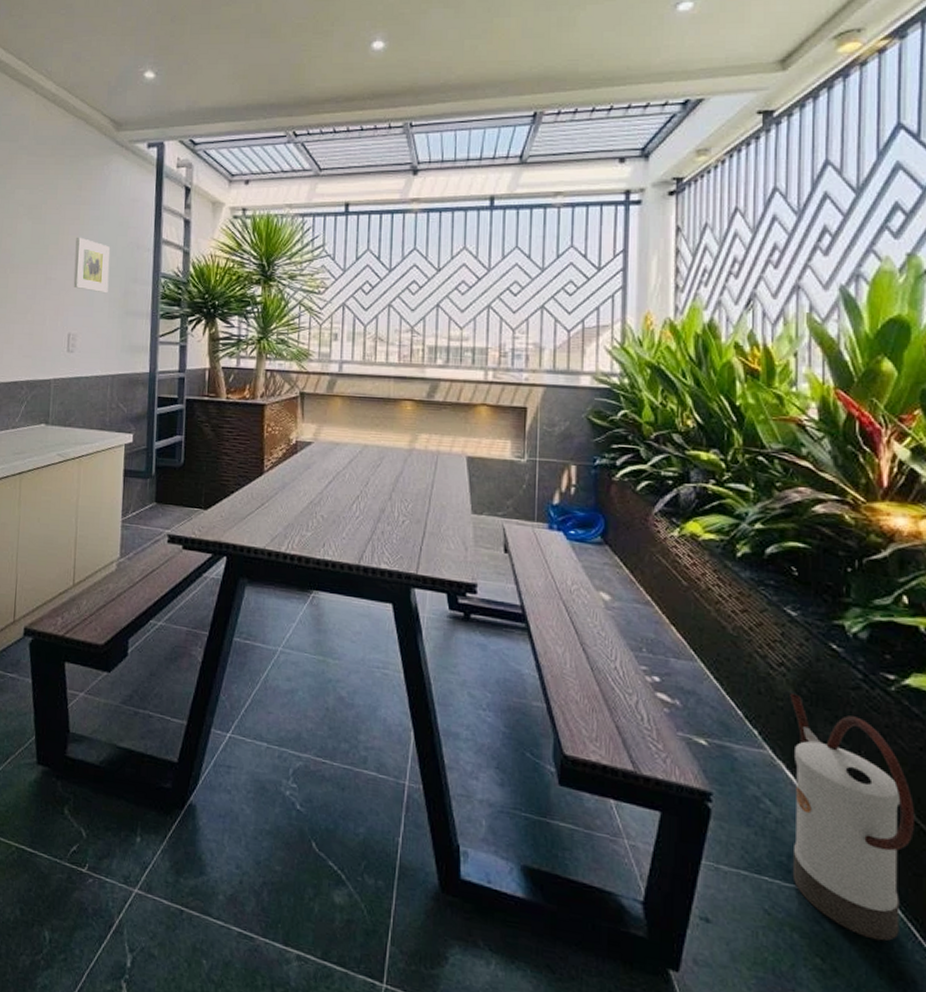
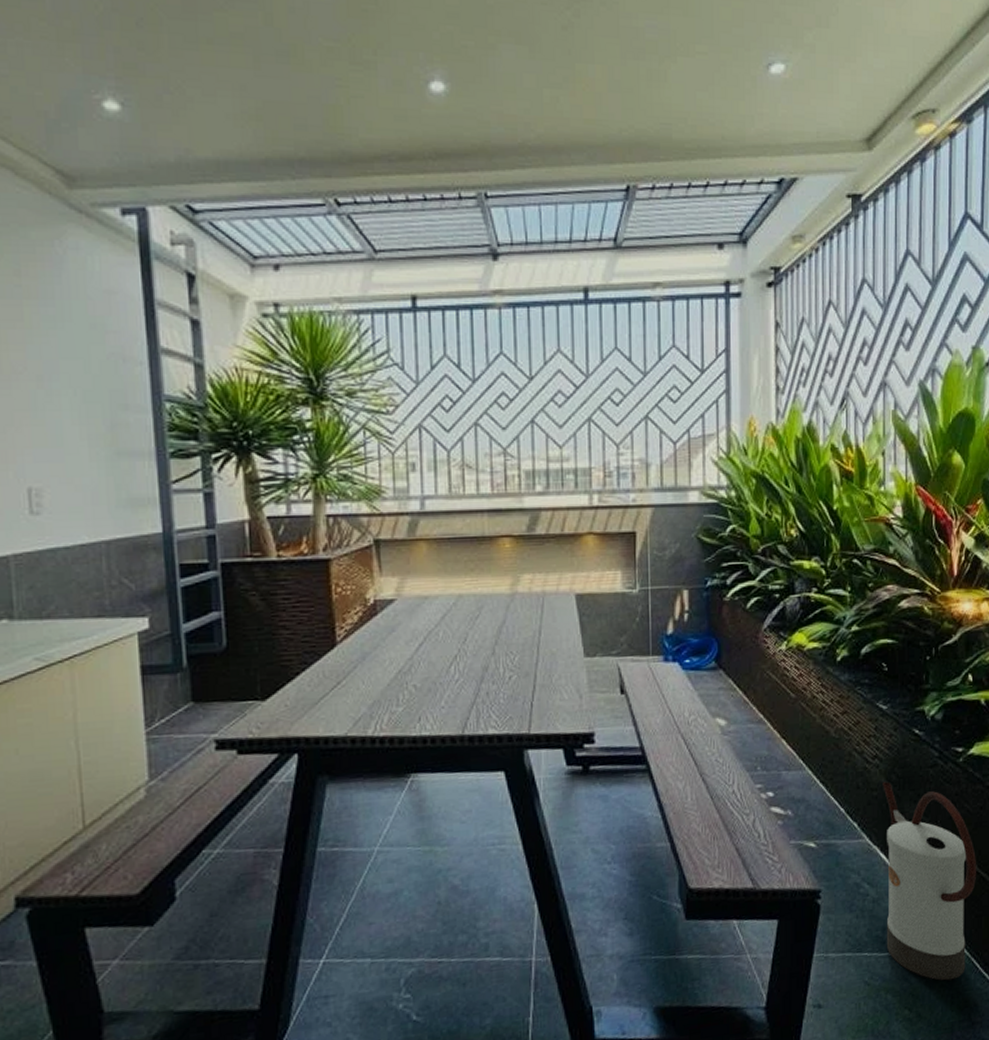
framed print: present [73,237,110,294] -> none [22,346,85,428]

